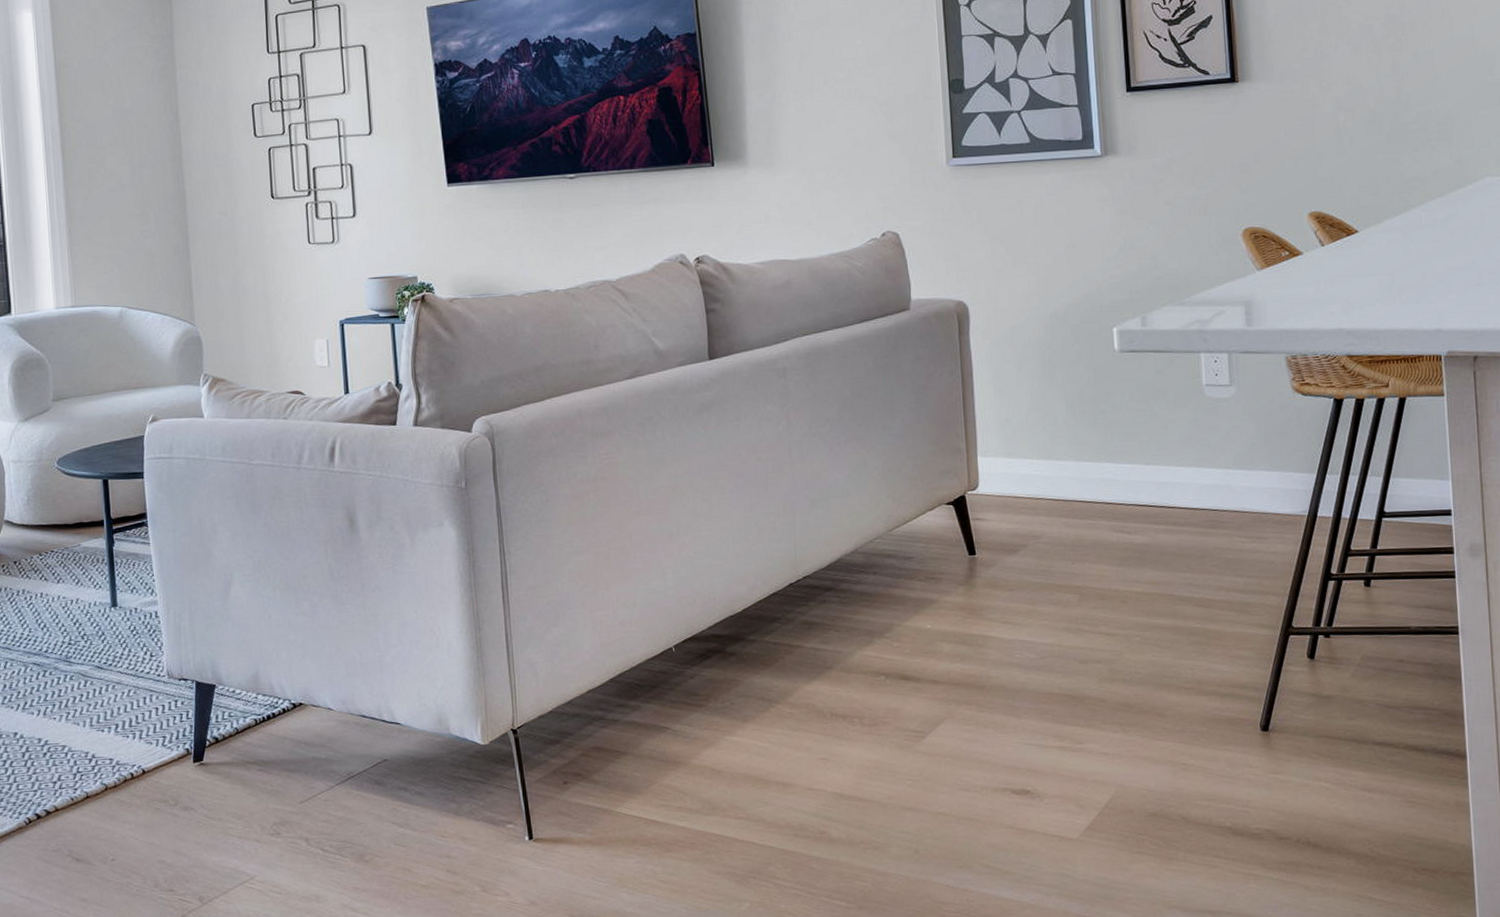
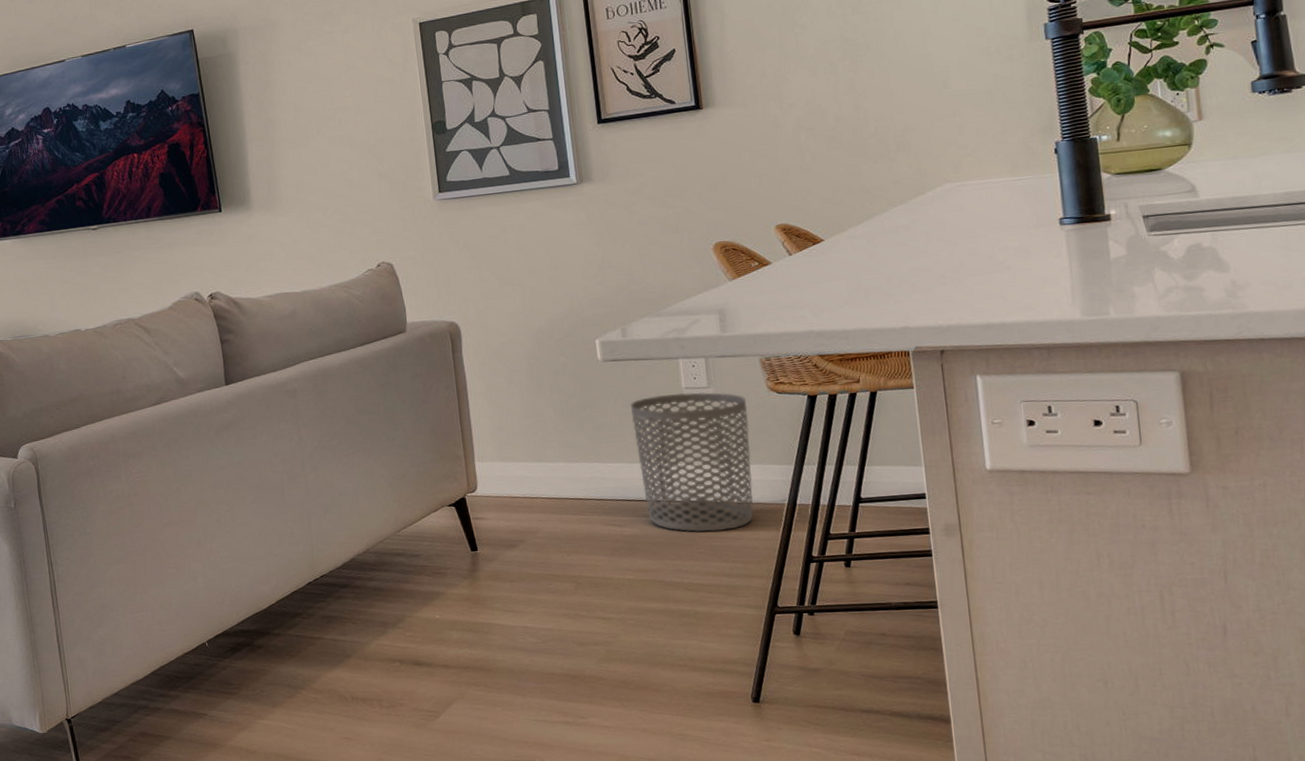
waste bin: none [1147,390,1273,544] -> present [631,392,754,532]

